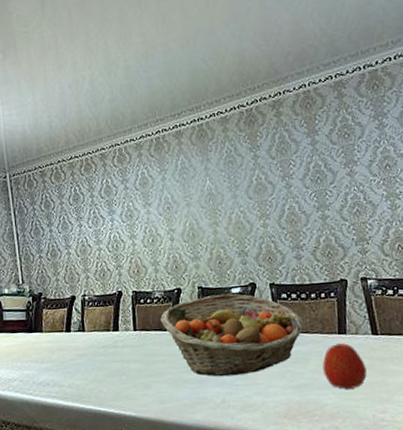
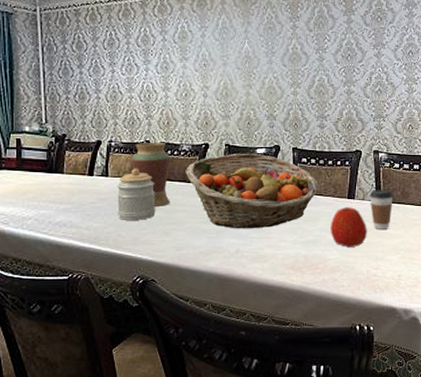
jar: none [94,320,135,375] -> present [117,168,156,220]
vase: none [106,291,148,360] -> present [132,142,171,208]
coffee cup: none [363,320,393,367] -> present [369,190,393,229]

